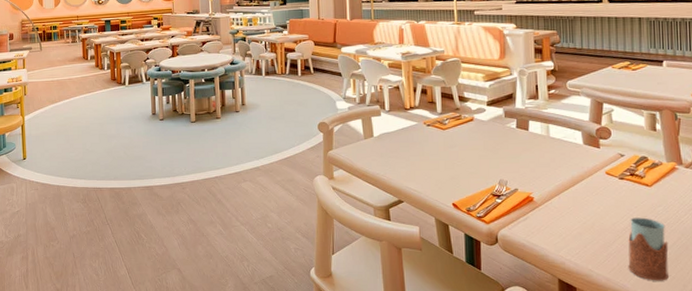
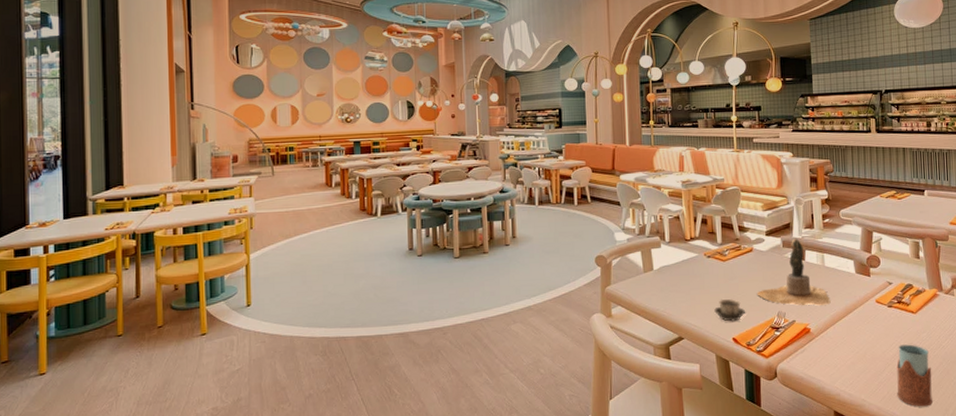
cup: none [434,165,466,188] -> present [714,299,746,322]
potted cactus: none [477,108,556,175] -> present [756,238,831,306]

